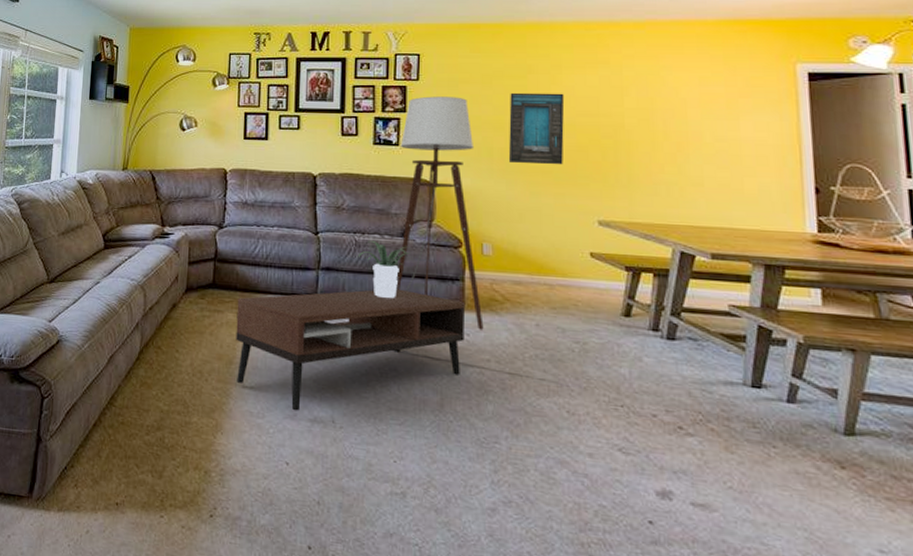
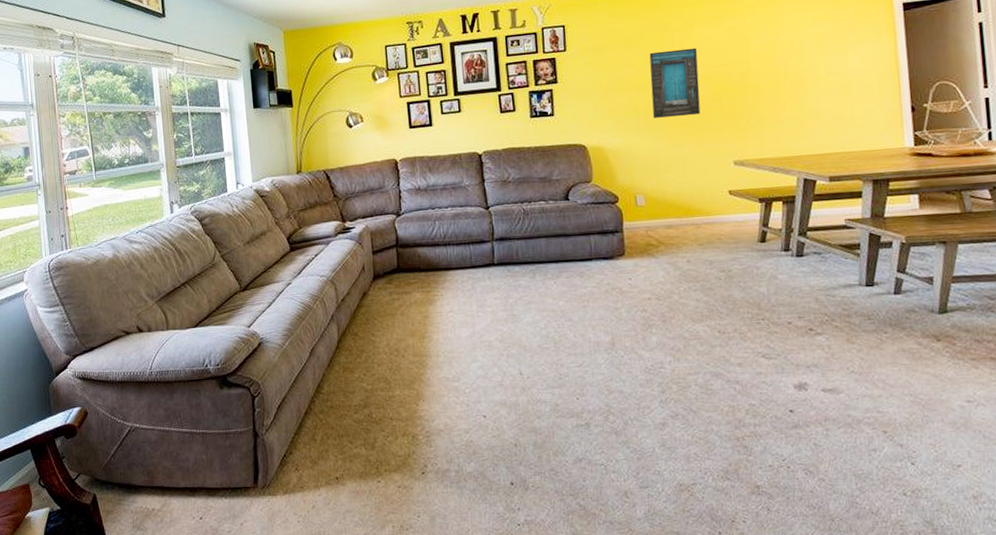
coffee table: present [236,289,466,411] -> none [422,247,628,370]
potted plant: present [356,241,411,298] -> none [526,208,574,258]
floor lamp: present [396,96,484,330] -> none [555,62,643,273]

